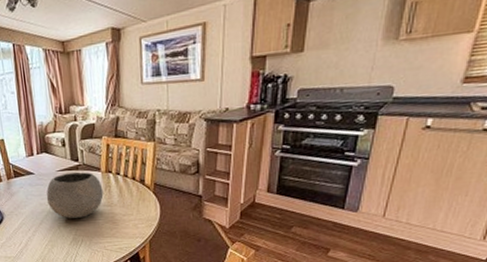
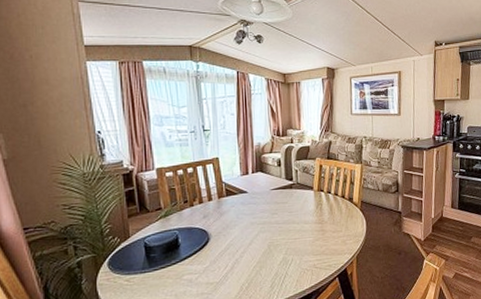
bowl: present [46,171,104,218] -> none [258,190,315,237]

